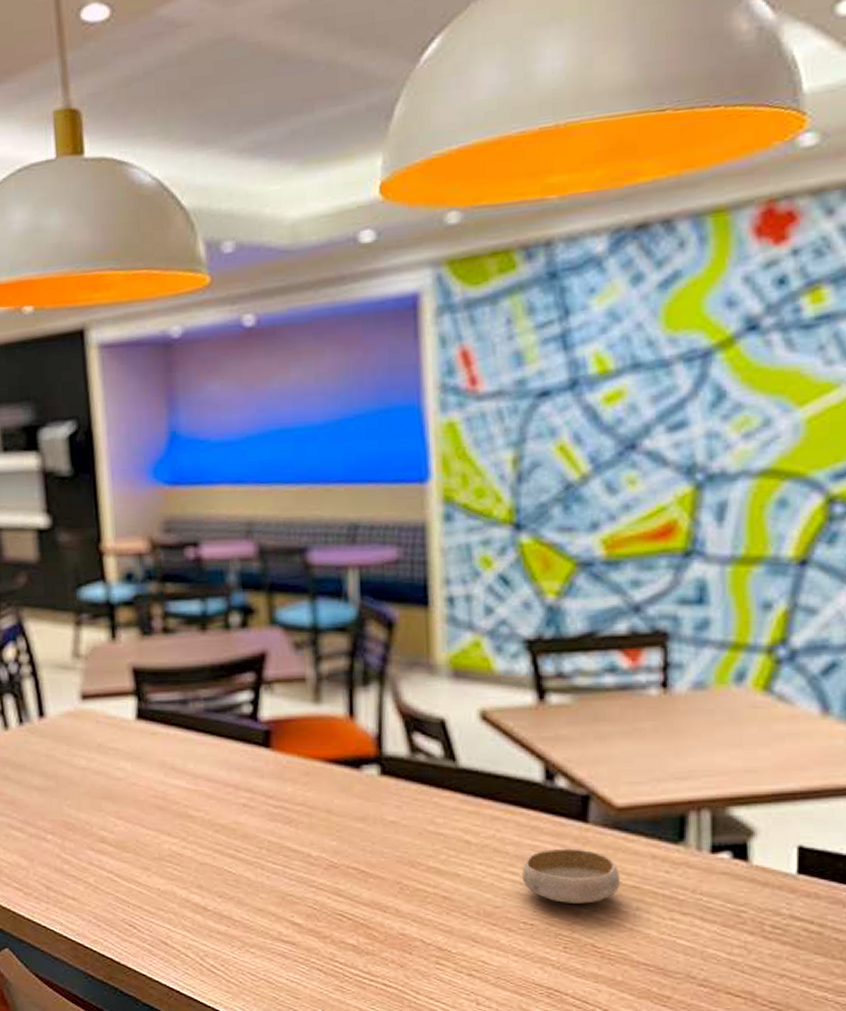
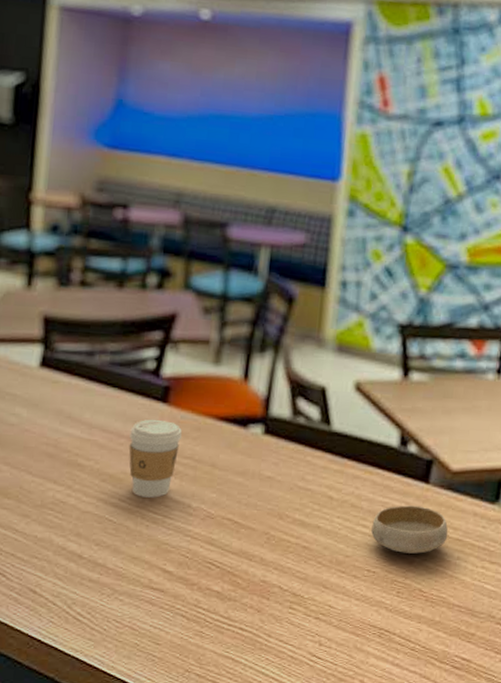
coffee cup: none [236,765,290,848] -> present [128,419,182,498]

